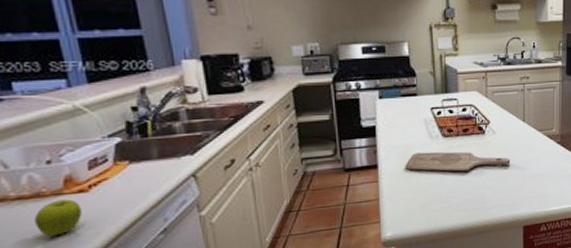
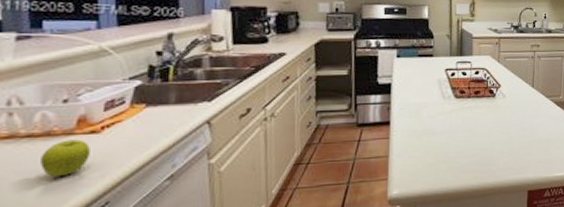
cutting board: present [405,151,511,172] -> none [416,112,519,133]

